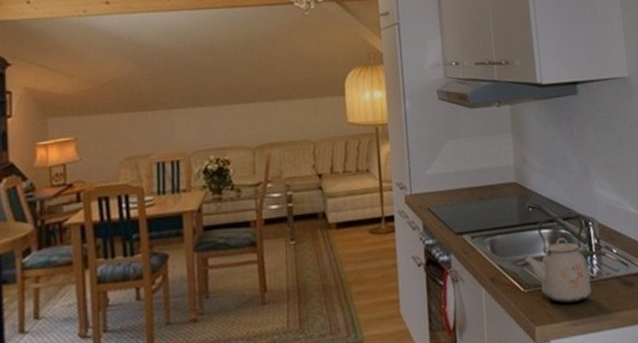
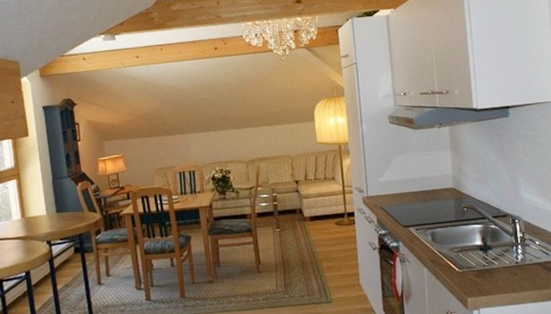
kettle: present [522,214,592,304] -> none [457,213,517,282]

